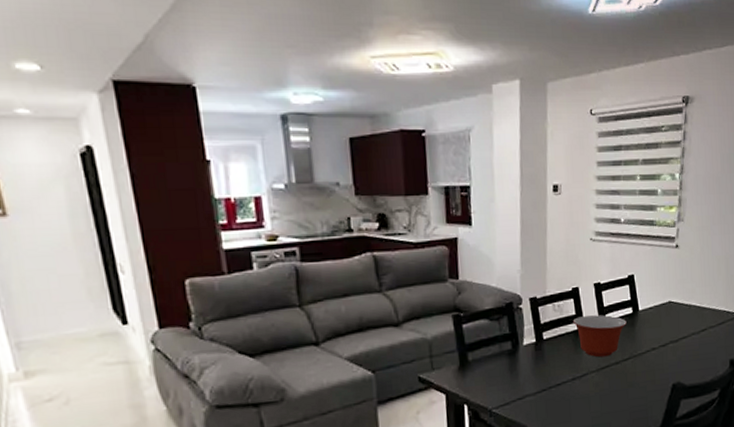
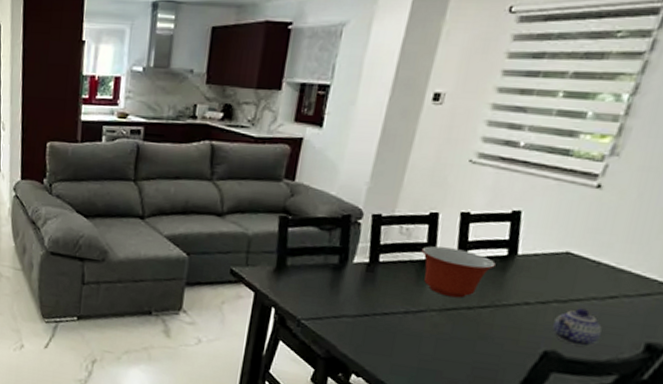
teapot: none [674,343,703,374] -> present [553,308,602,347]

